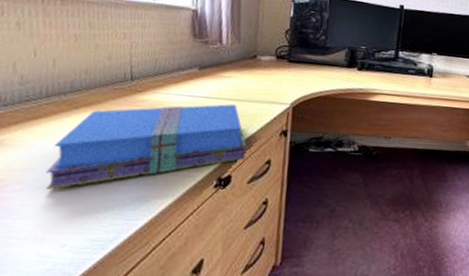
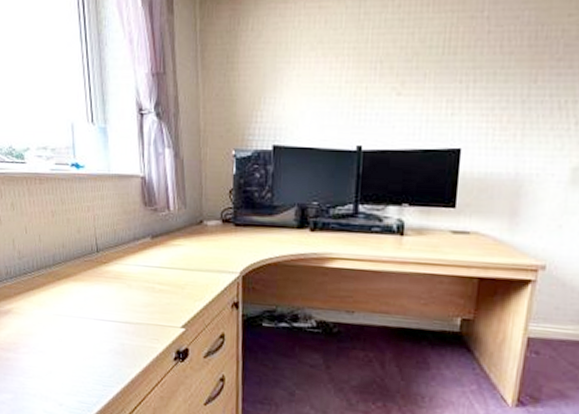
books: present [45,104,247,190] -> none [43,273,201,354]

